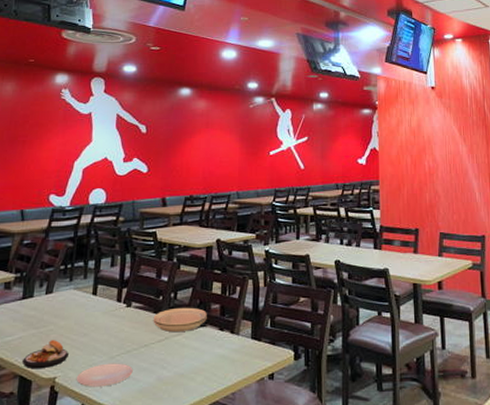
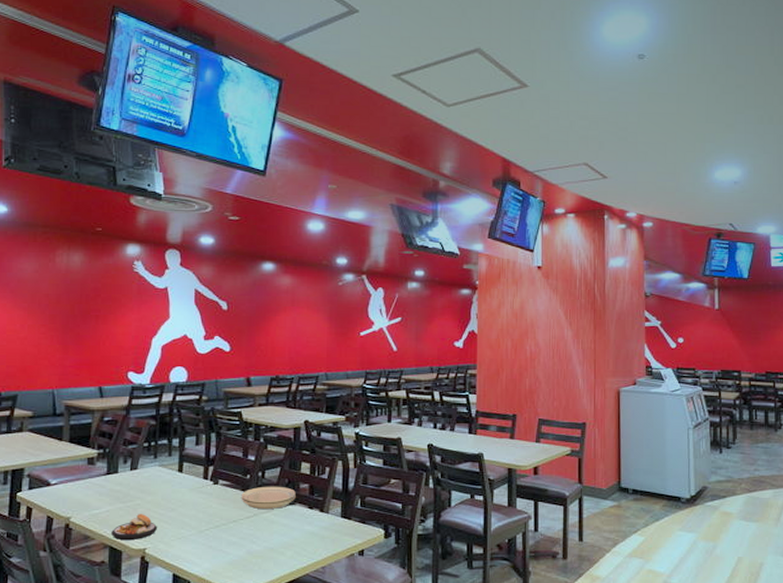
plate: present [76,363,133,387] -> none [166,537,222,558]

